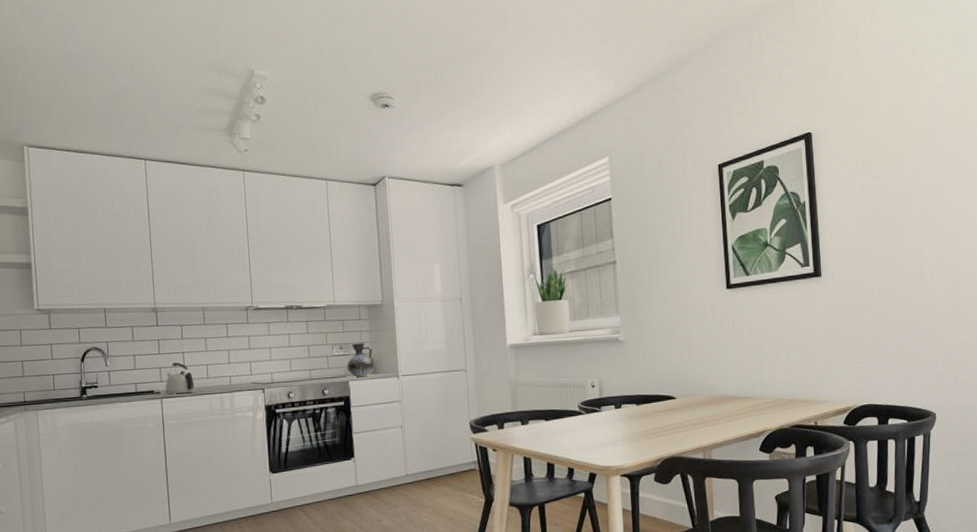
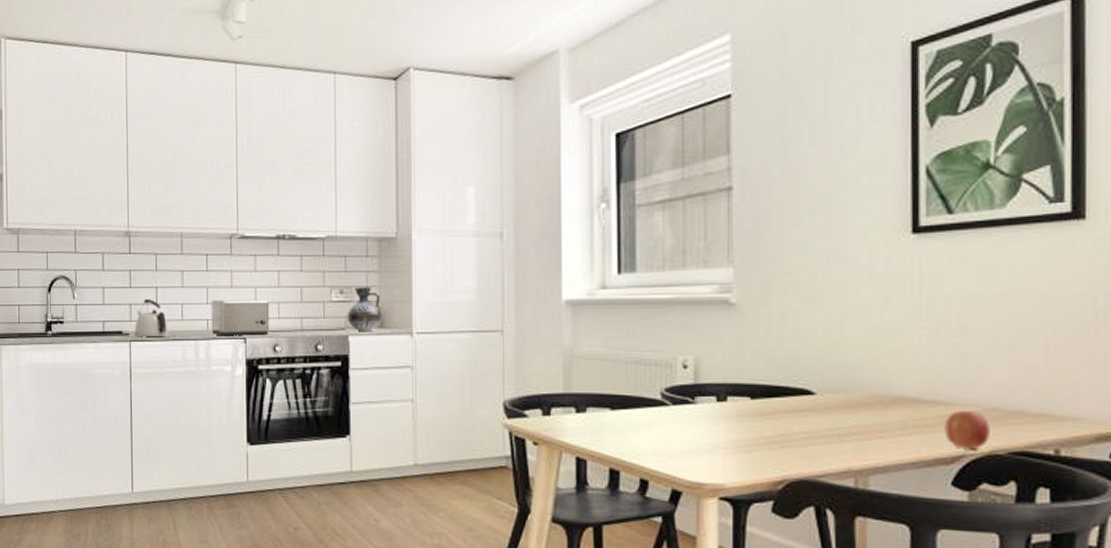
toaster: none [232,357,284,389] -> present [211,300,270,336]
planter: present [534,268,570,336] -> none [606,195,658,291]
fruit: none [753,402,779,426] -> present [944,411,990,448]

